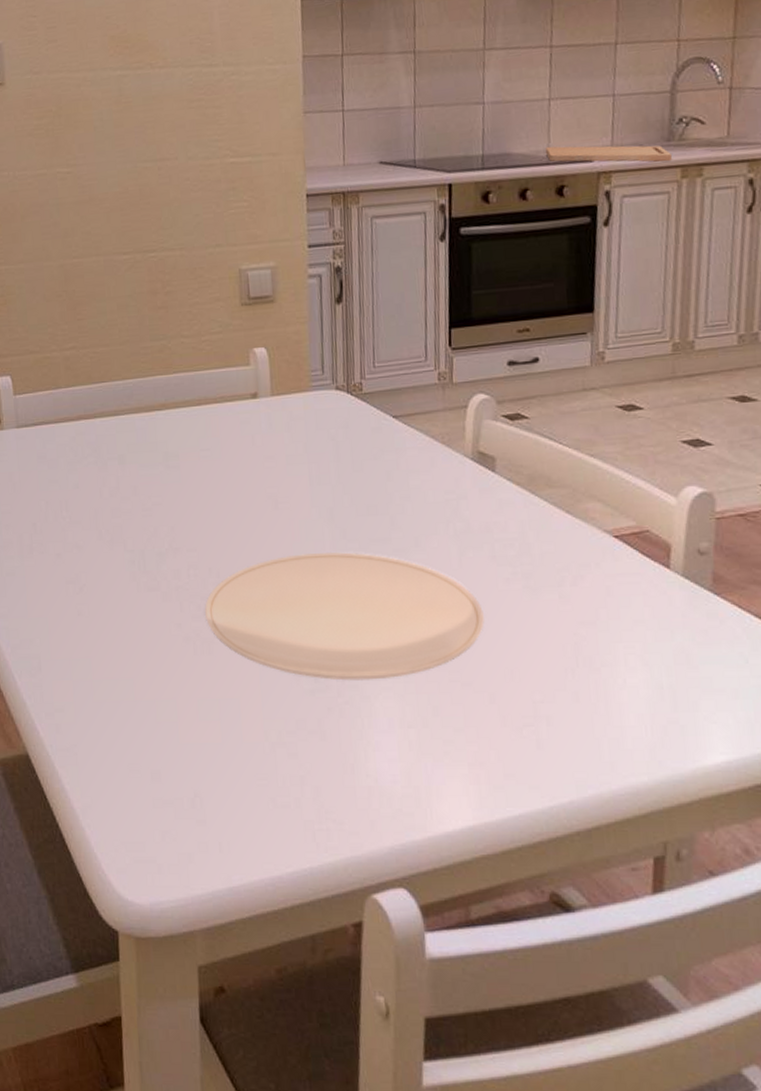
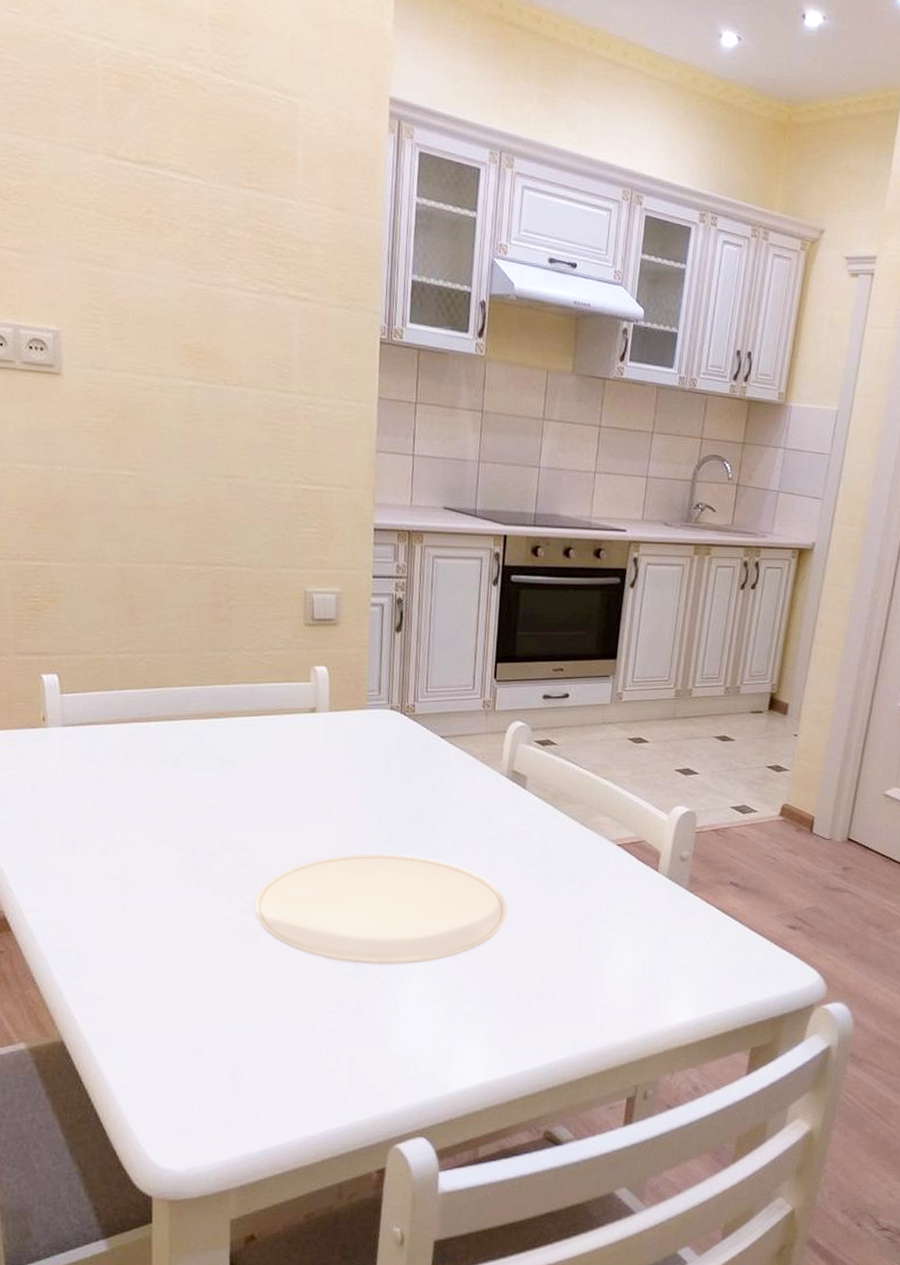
cutting board: present [545,145,673,163] -> none [587,513,689,539]

